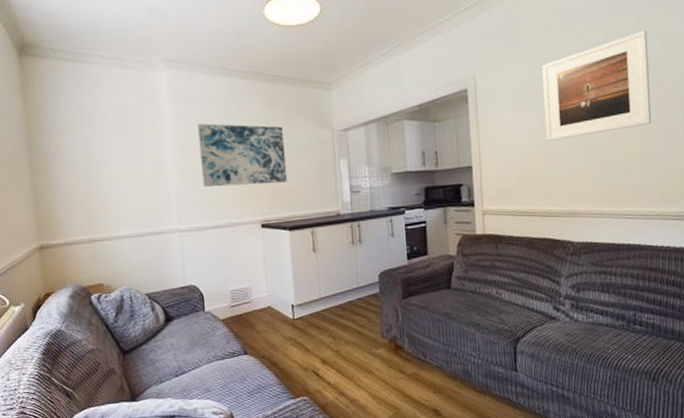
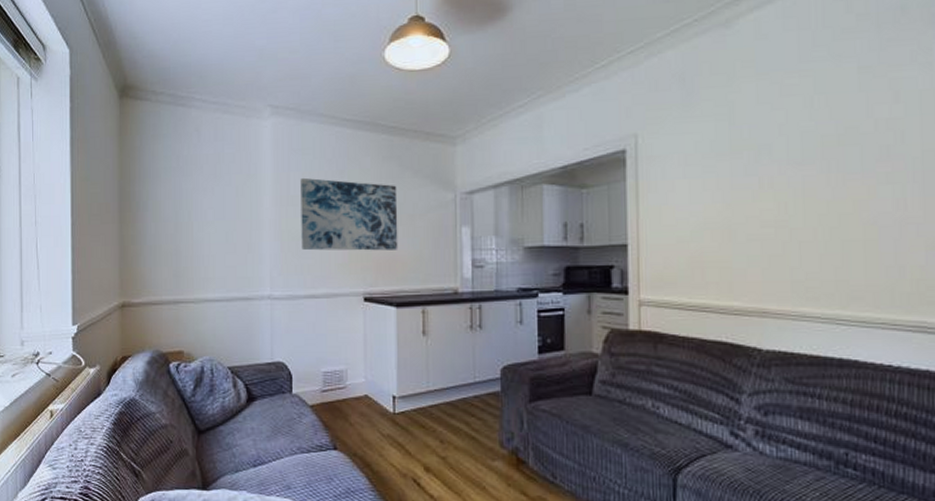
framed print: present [541,29,652,141] -> none [725,82,879,218]

